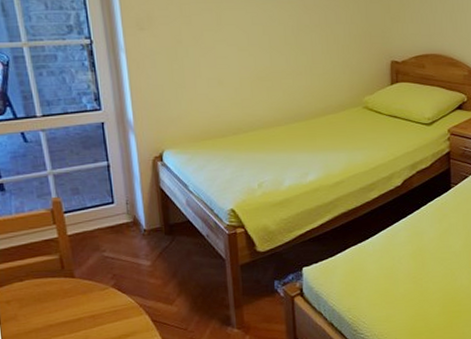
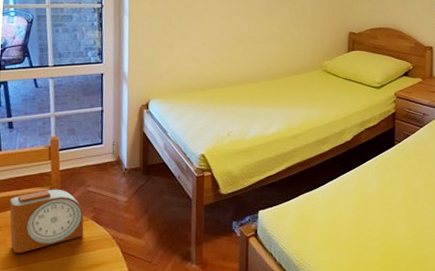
alarm clock: none [14,256,106,329] -> present [9,189,84,253]

